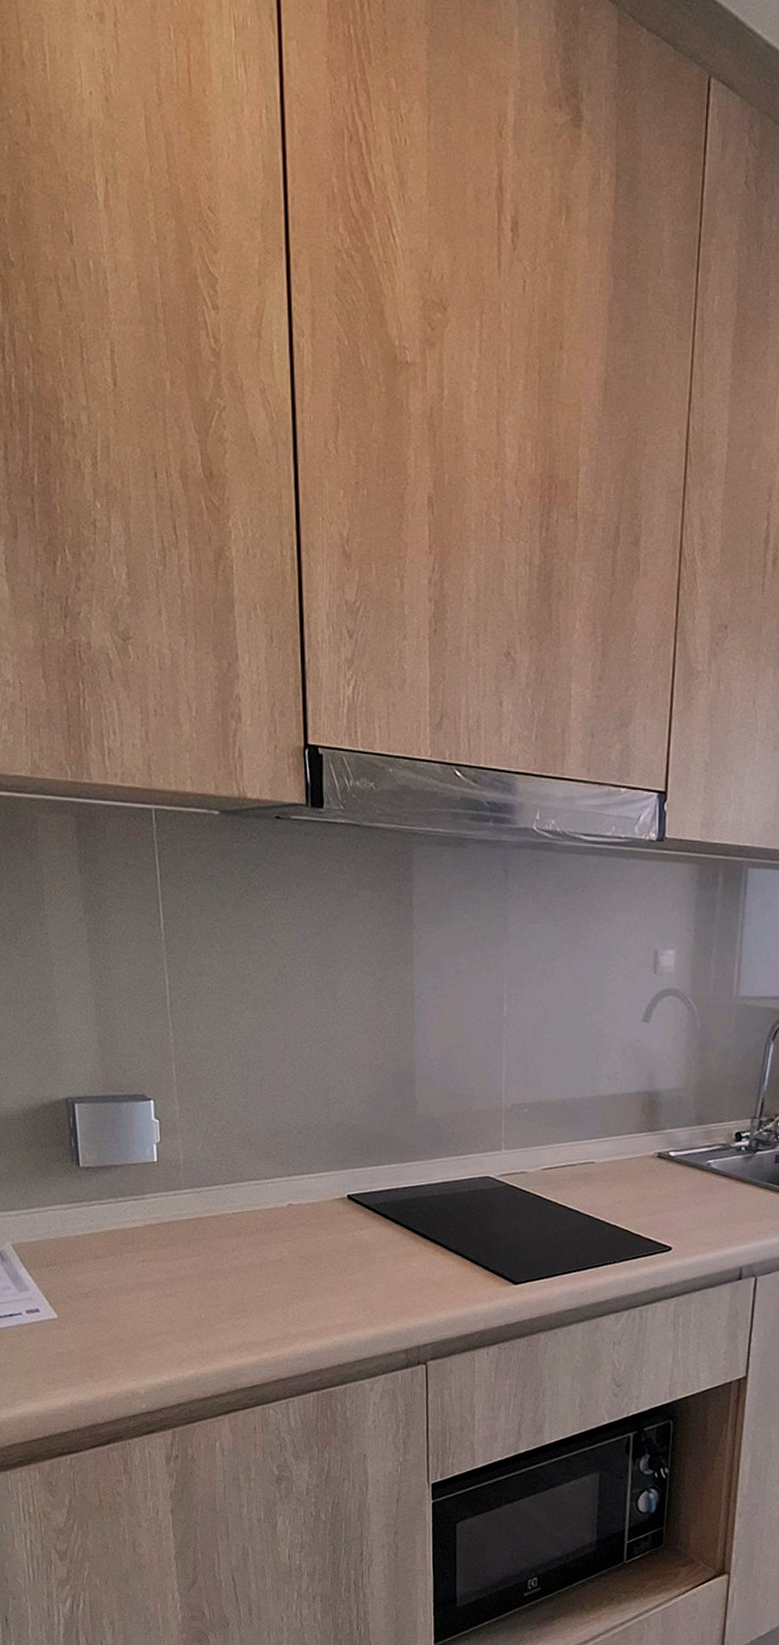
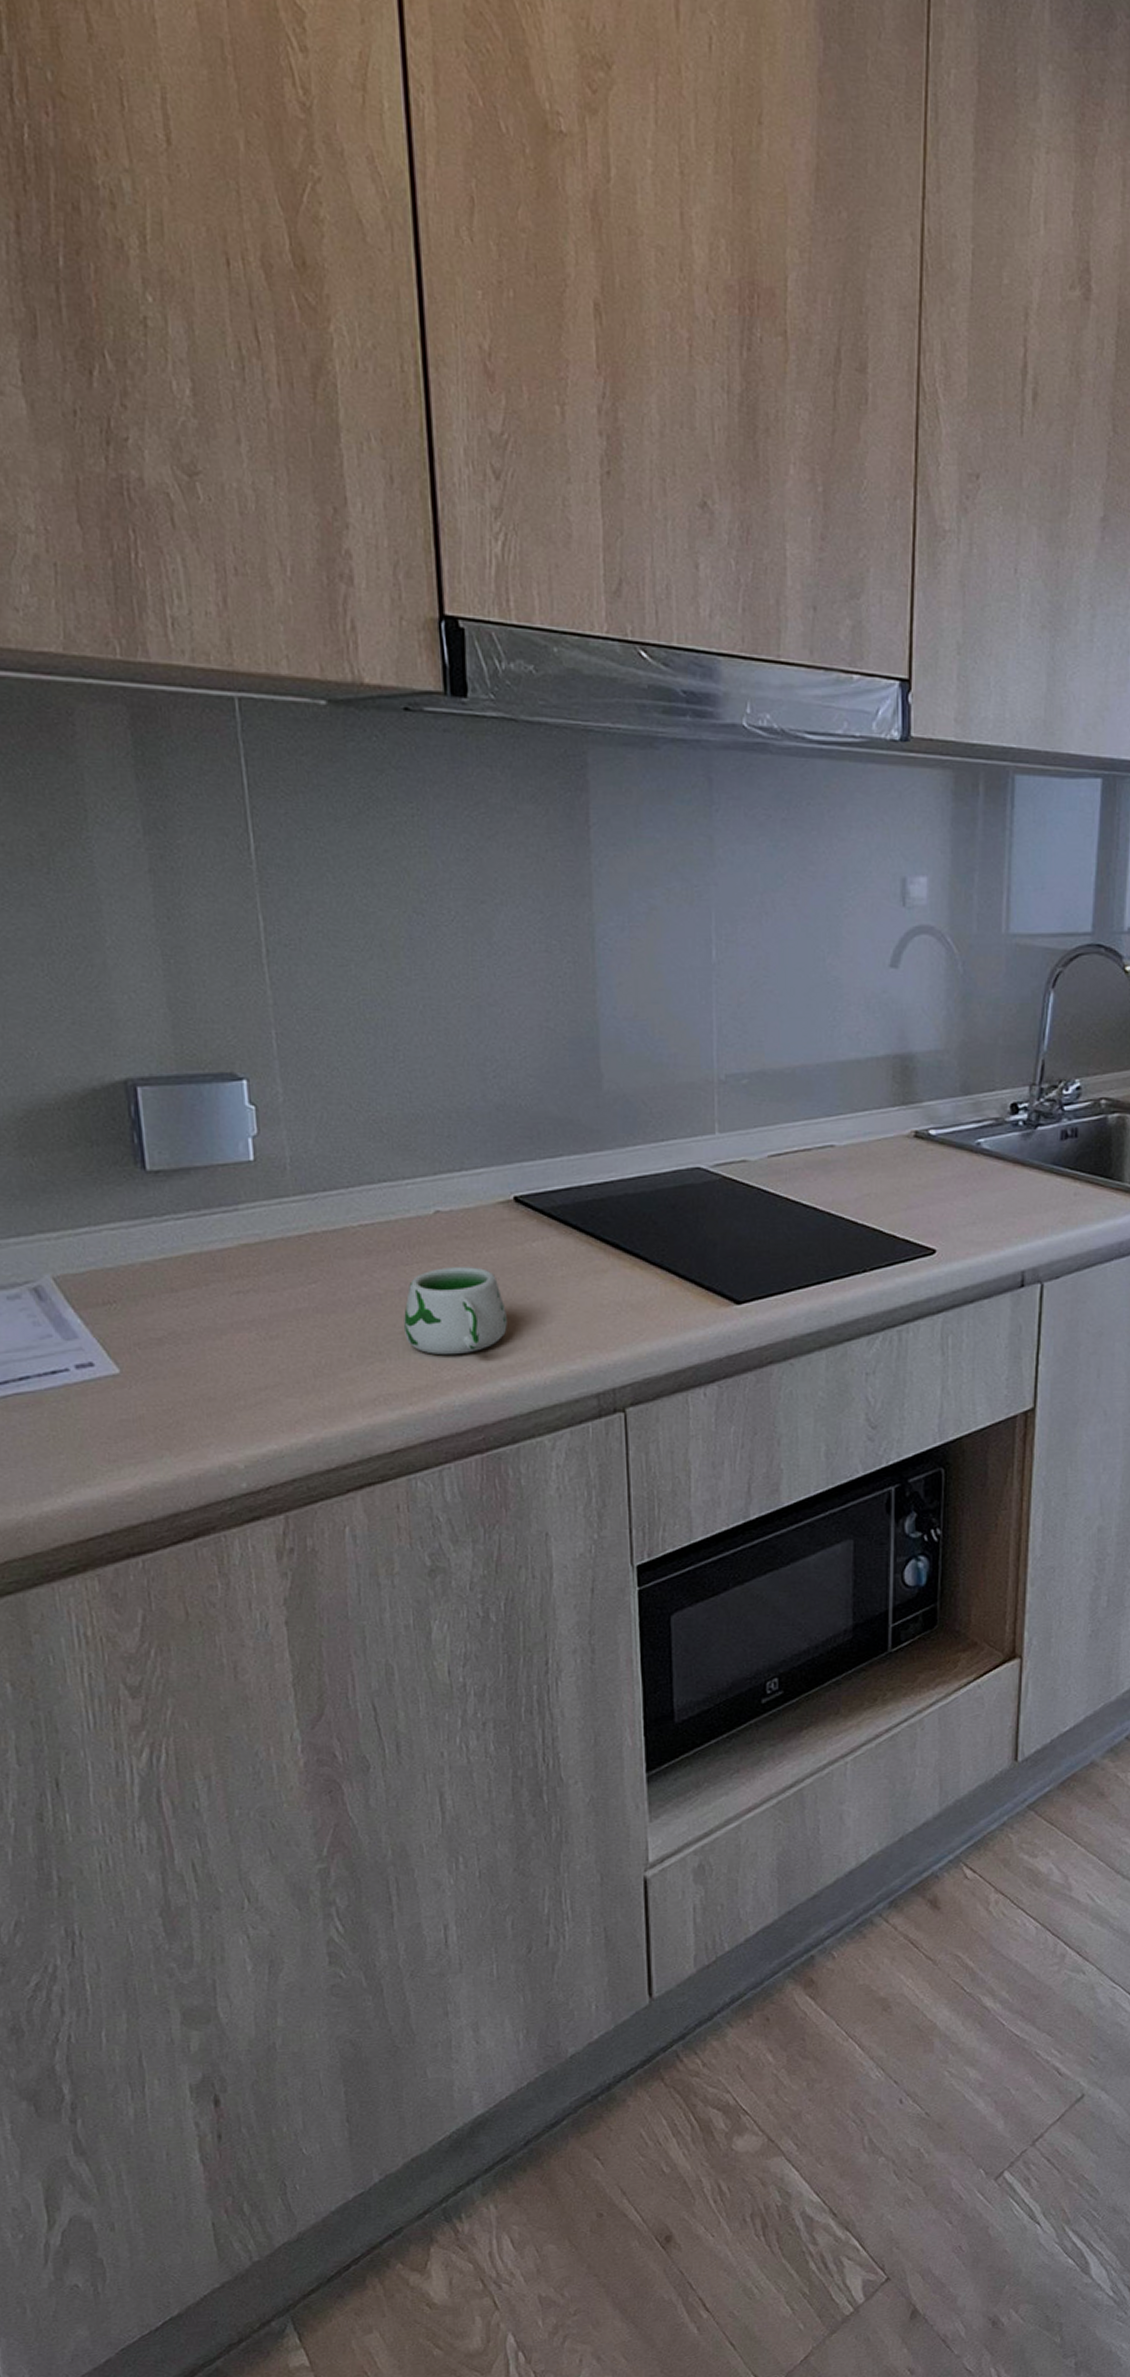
mug: none [262,1248,340,1315] -> present [403,1267,507,1356]

